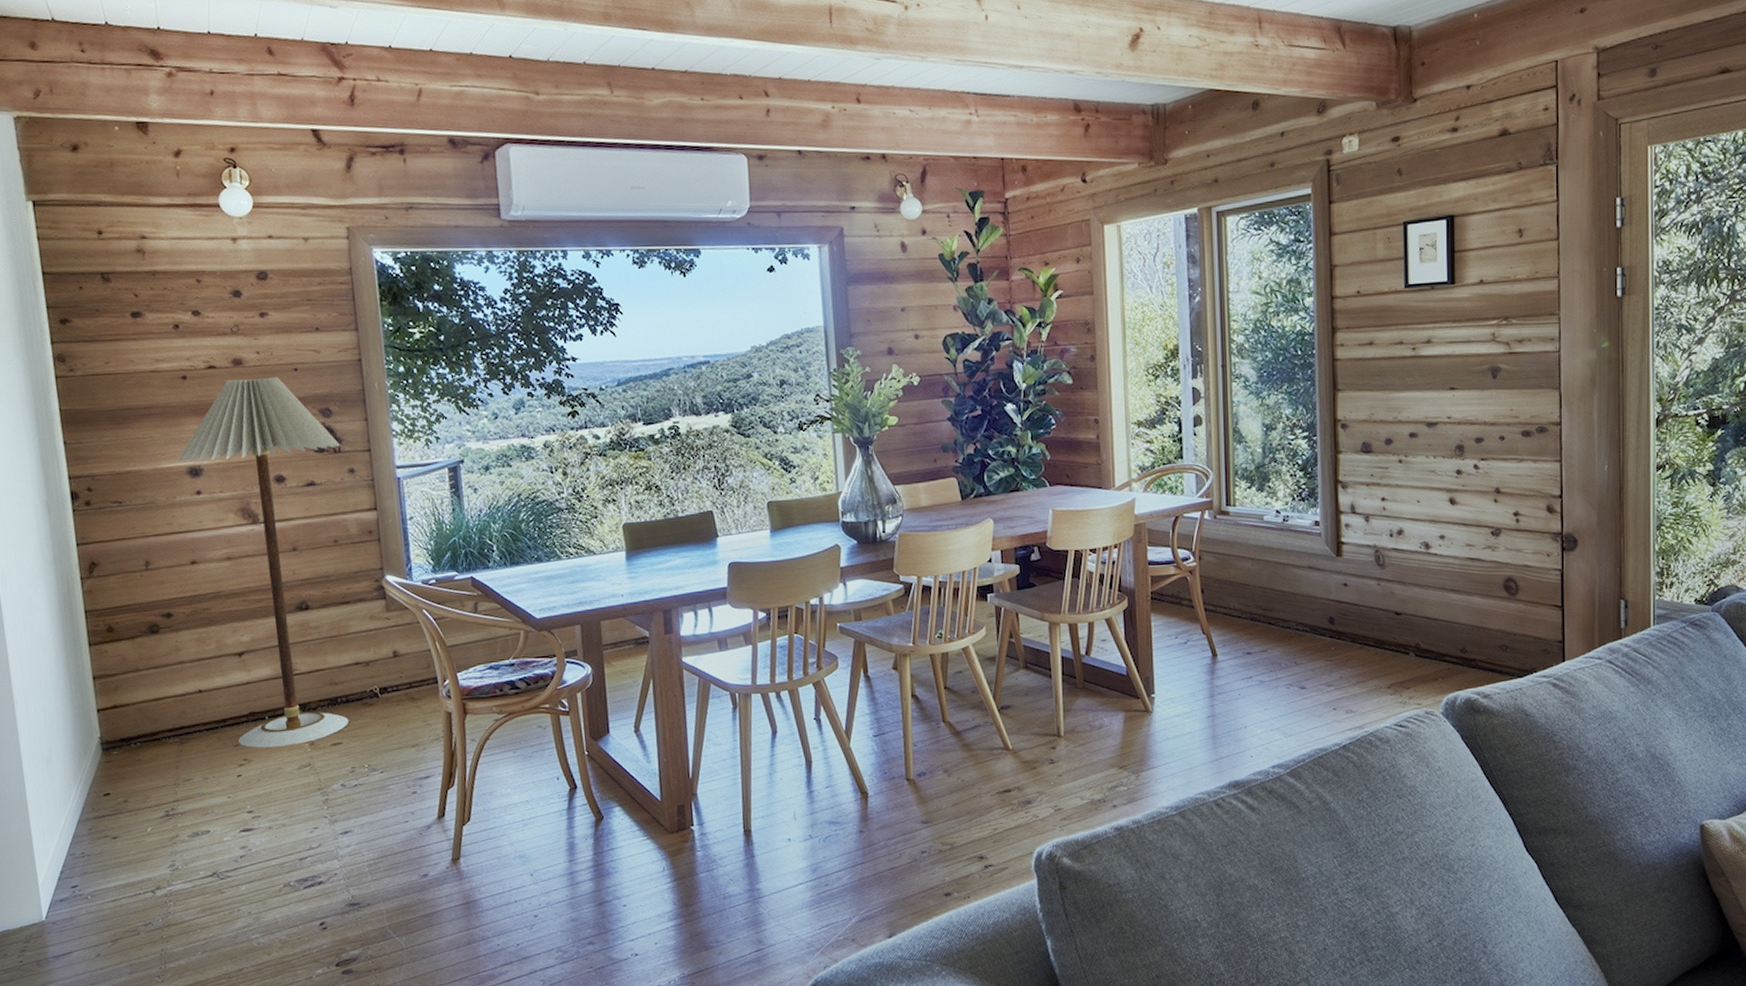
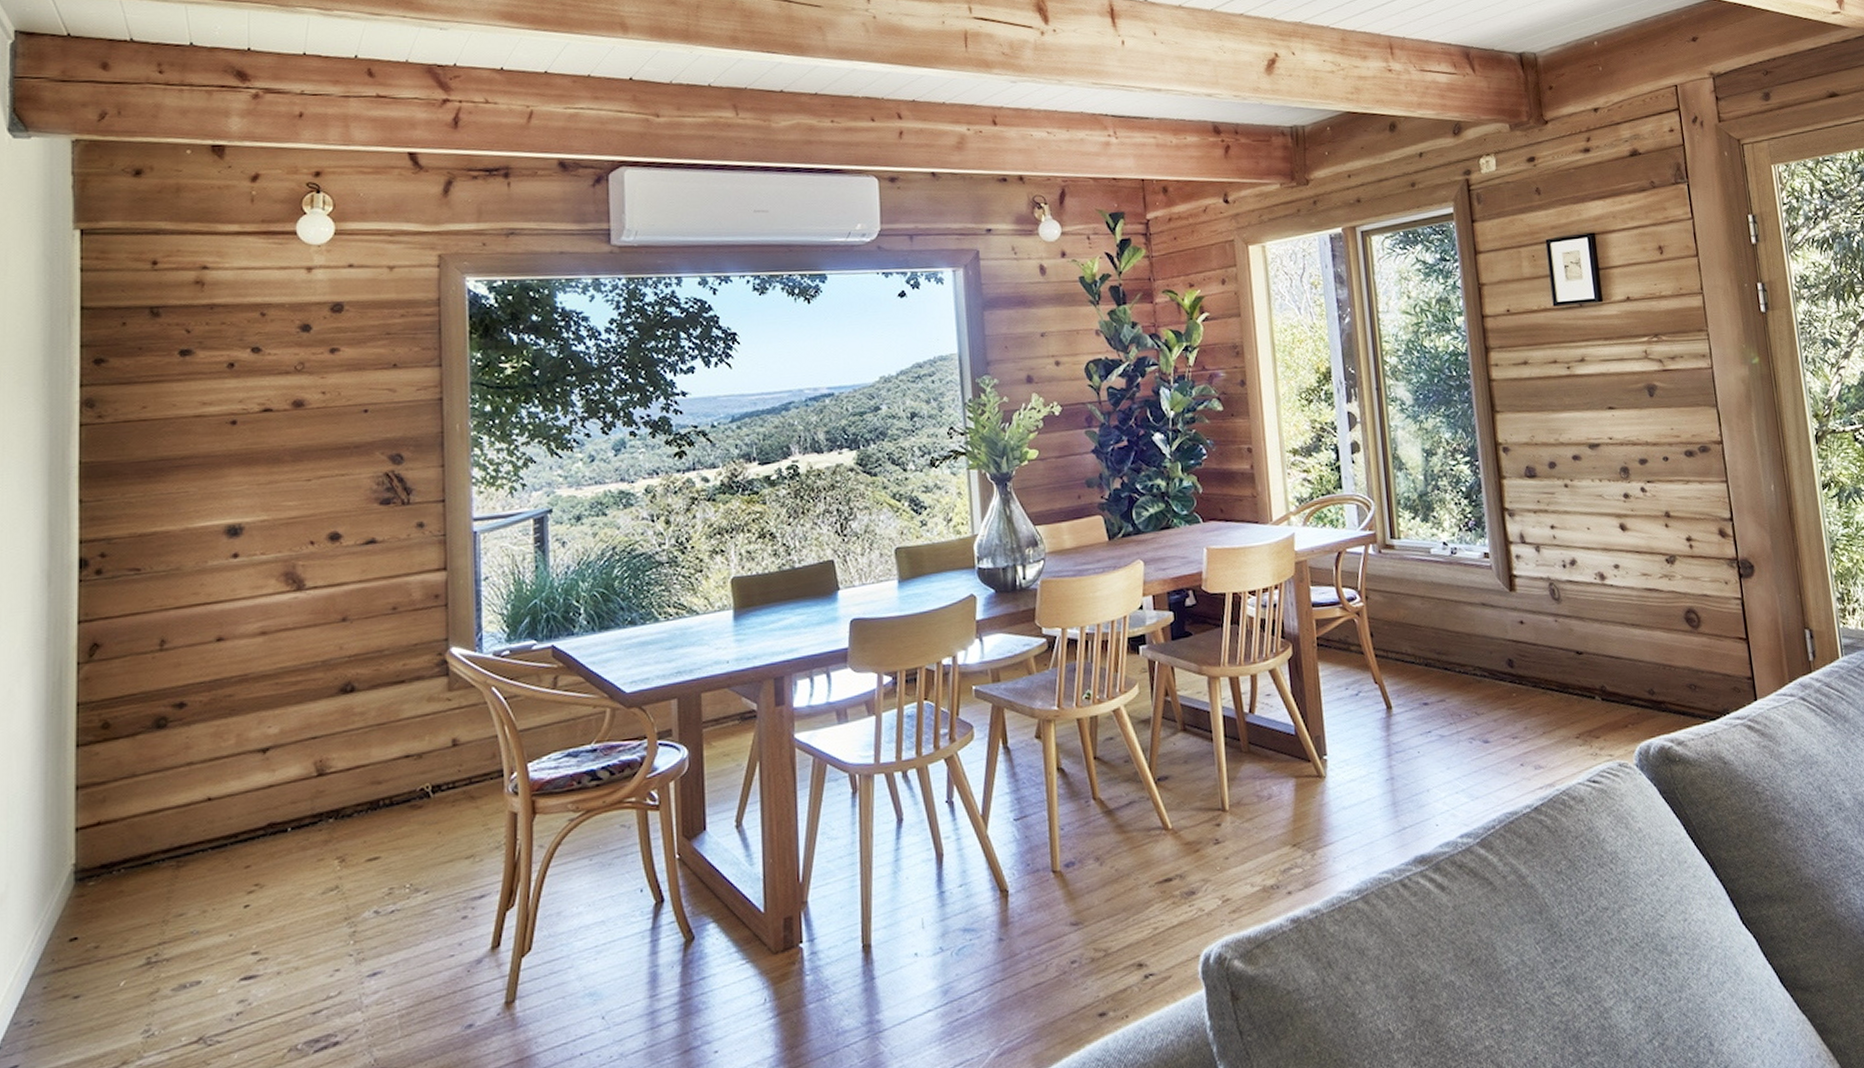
floor lamp: present [177,376,349,748] -> none [215,419,410,869]

